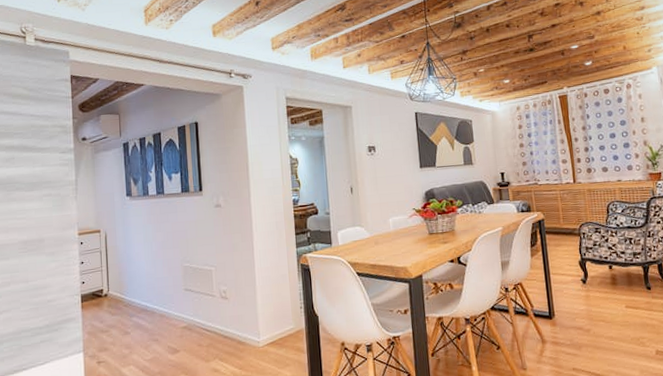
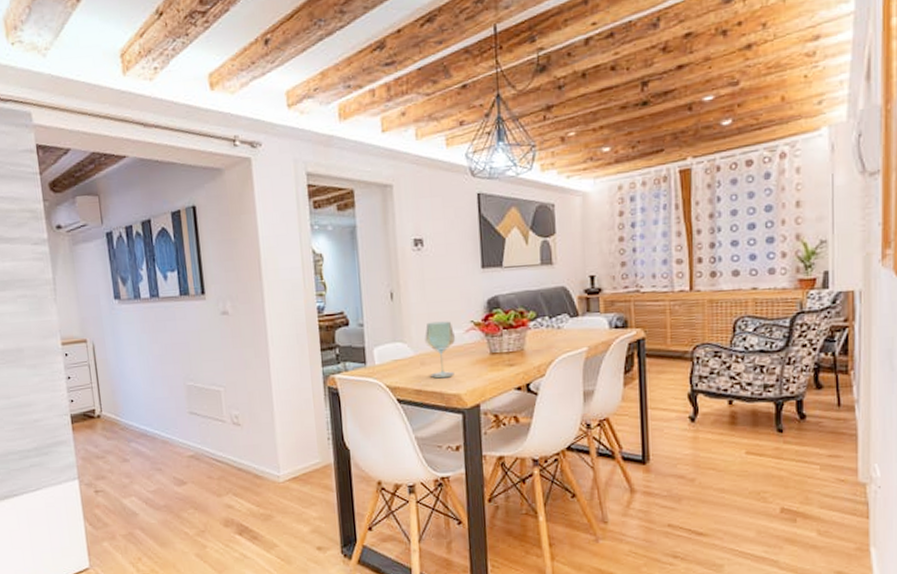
wine glass: none [378,209,402,255] -> present [425,321,456,379]

